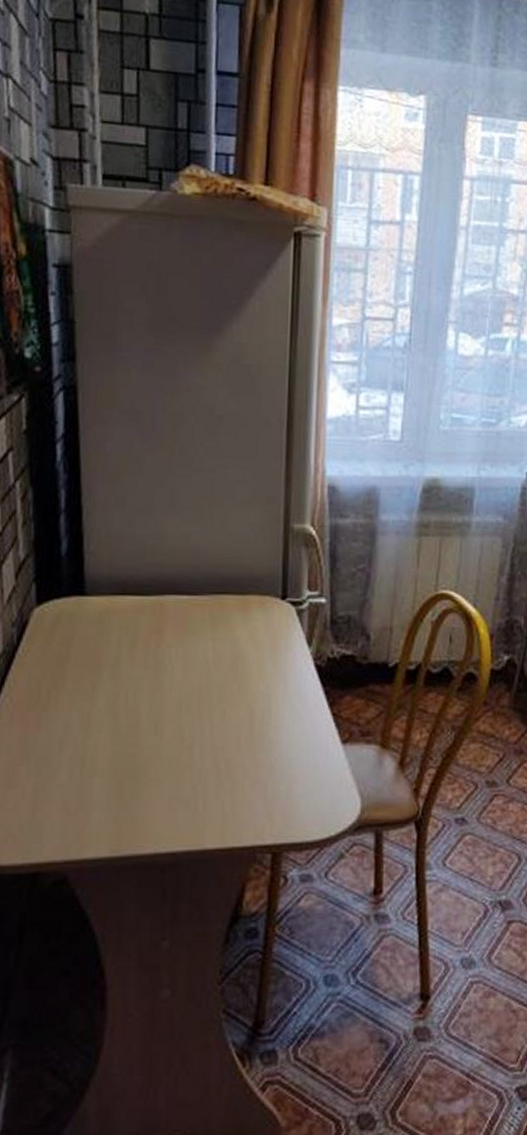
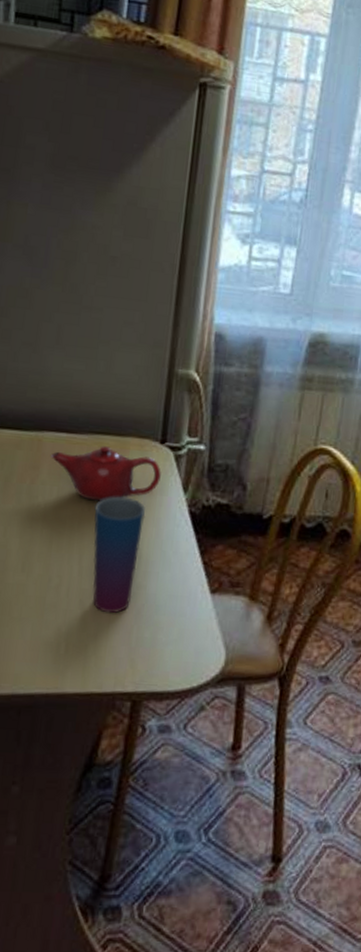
teapot: none [174,606,284,661] -> present [51,446,161,502]
cup: none [221,654,272,770] -> present [92,496,145,614]

